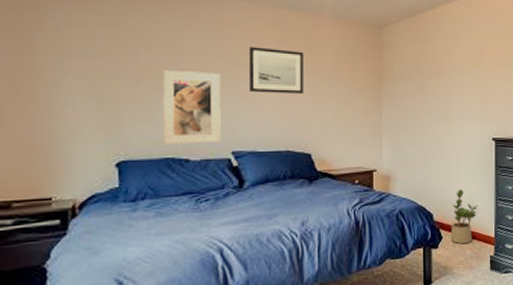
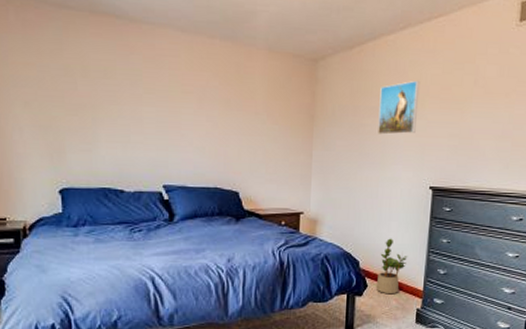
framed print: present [162,69,221,145] -> none [99,100,153,176]
wall art: present [248,47,304,95] -> none [179,79,234,131]
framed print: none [441,43,476,92] -> present [378,80,420,135]

